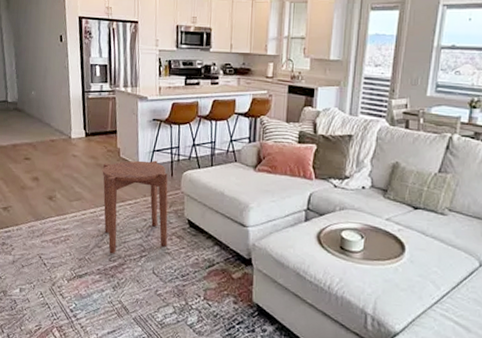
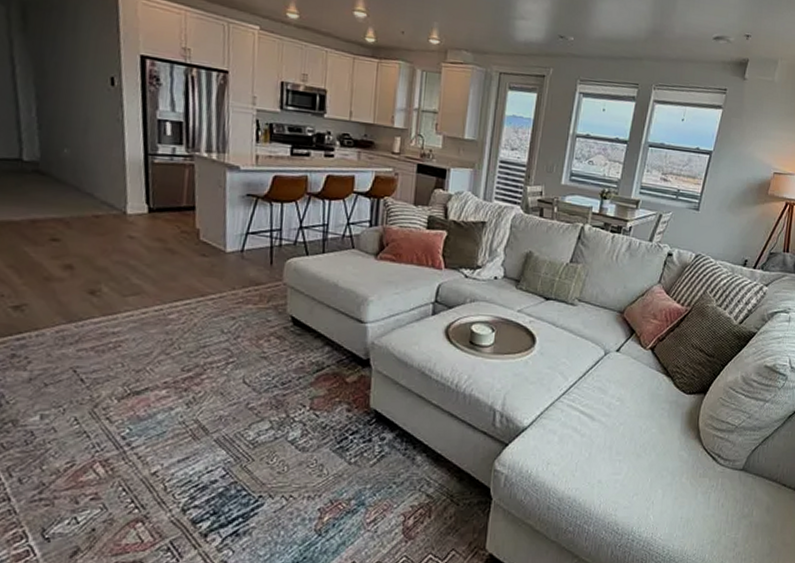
side table: present [102,160,168,254] -> none [172,245,266,362]

